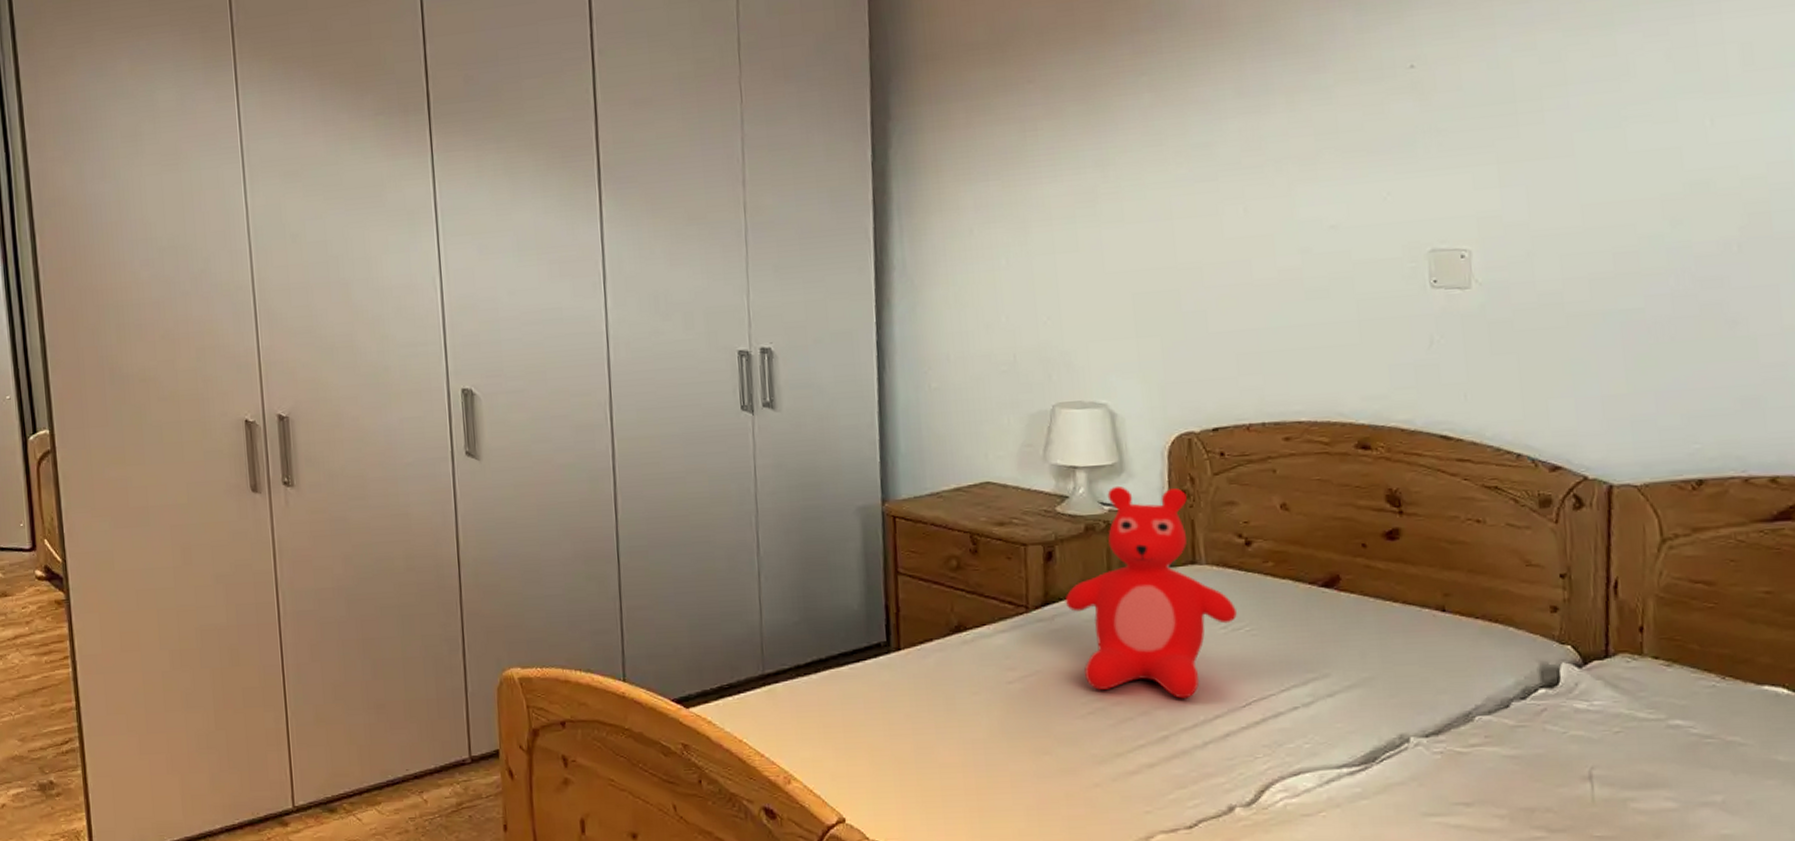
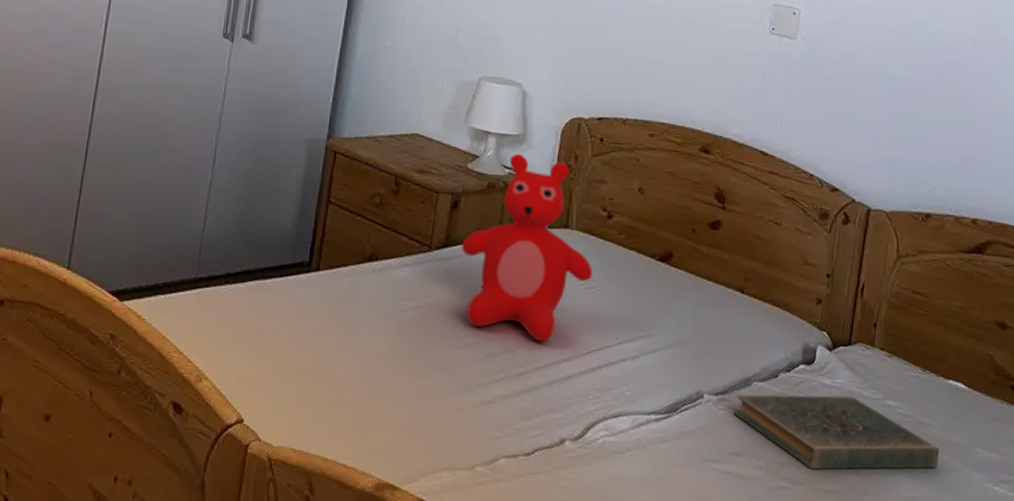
book: none [1453,720,1762,813] -> present [733,394,940,470]

